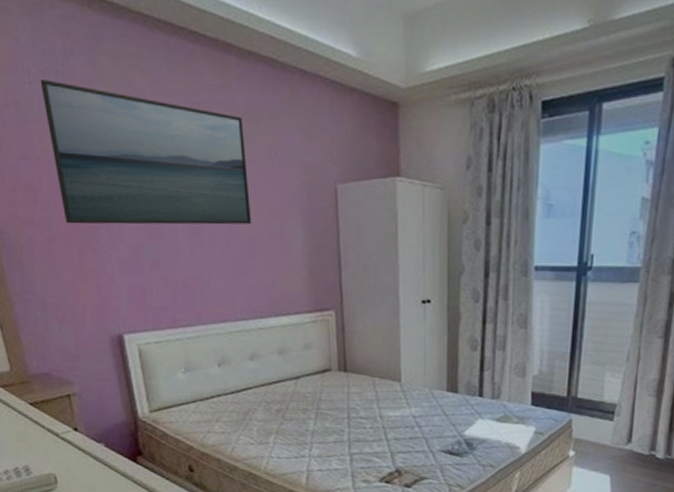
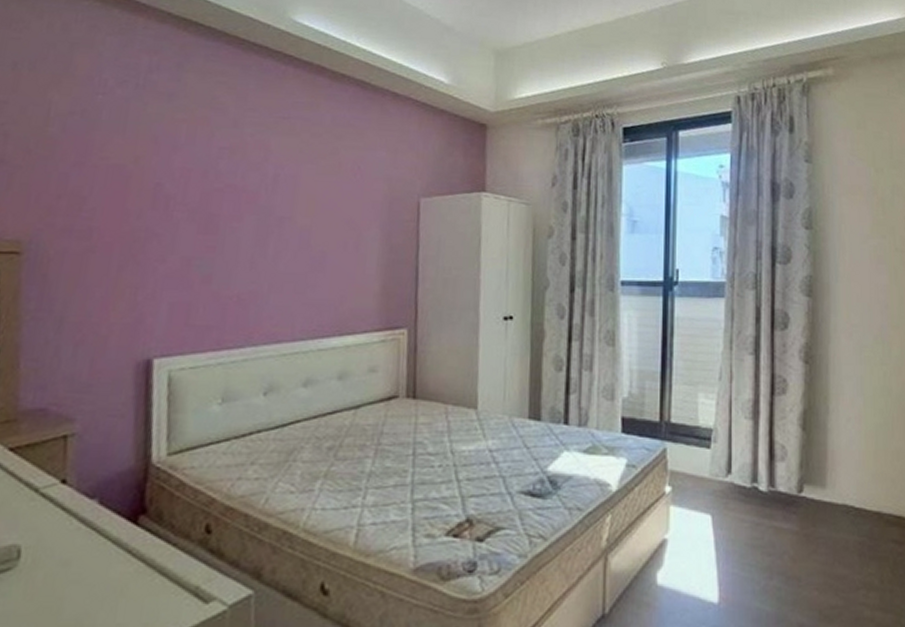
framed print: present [40,79,252,225] -> none [110,91,328,237]

